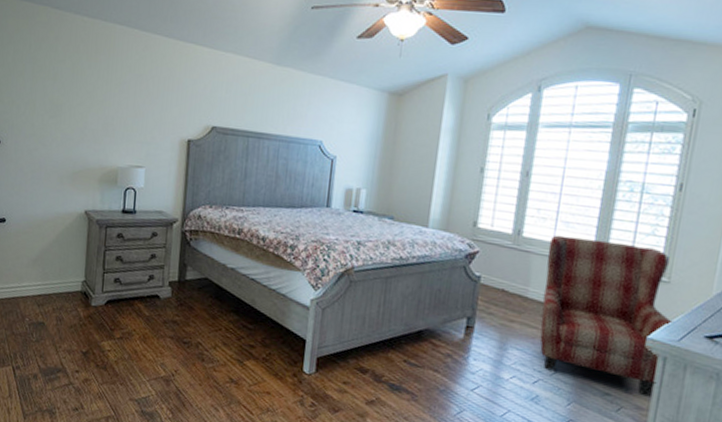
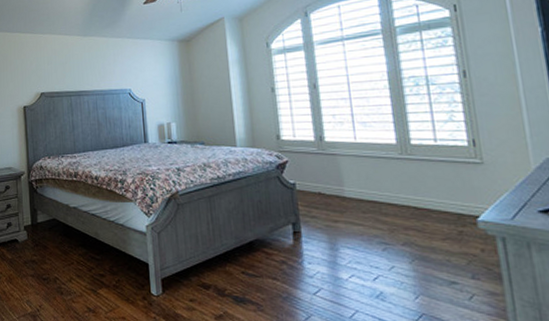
armchair: present [539,235,673,397] -> none [352,132,503,281]

